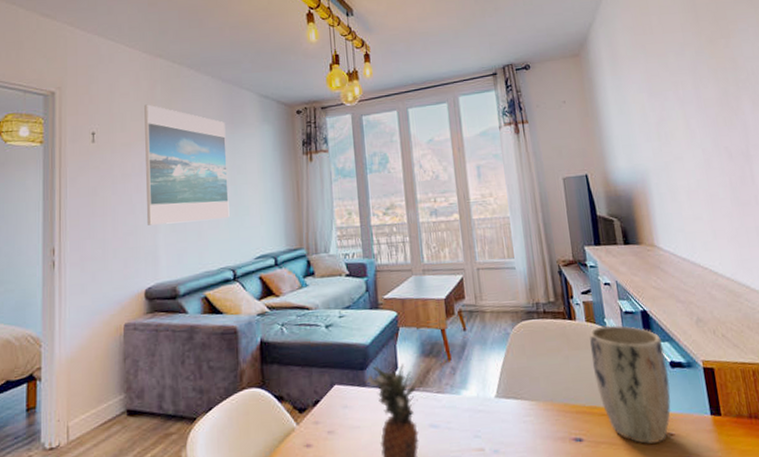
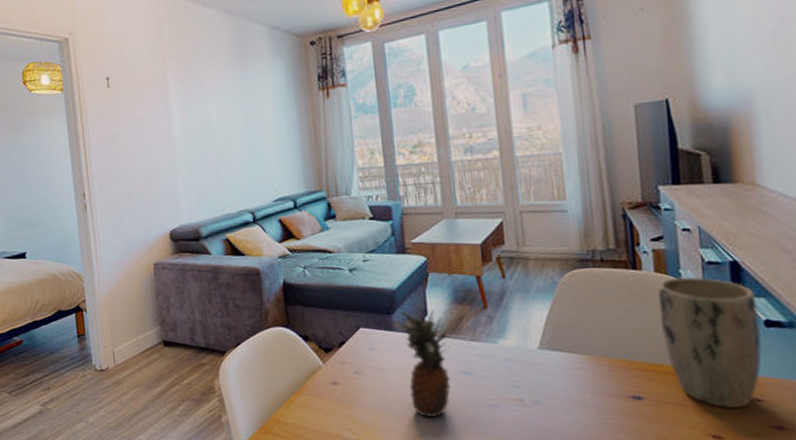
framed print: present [144,104,230,225] -> none [153,44,246,169]

